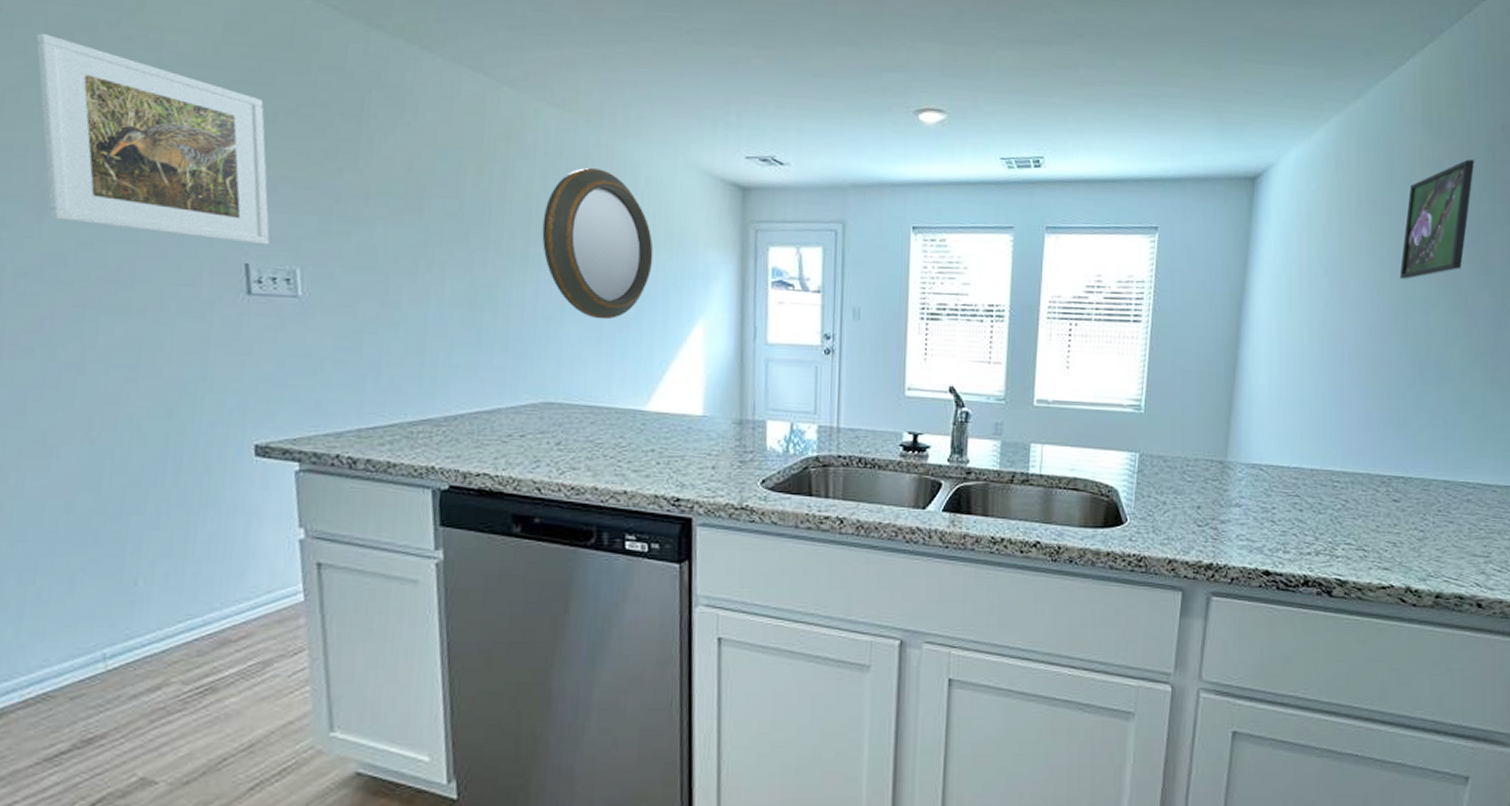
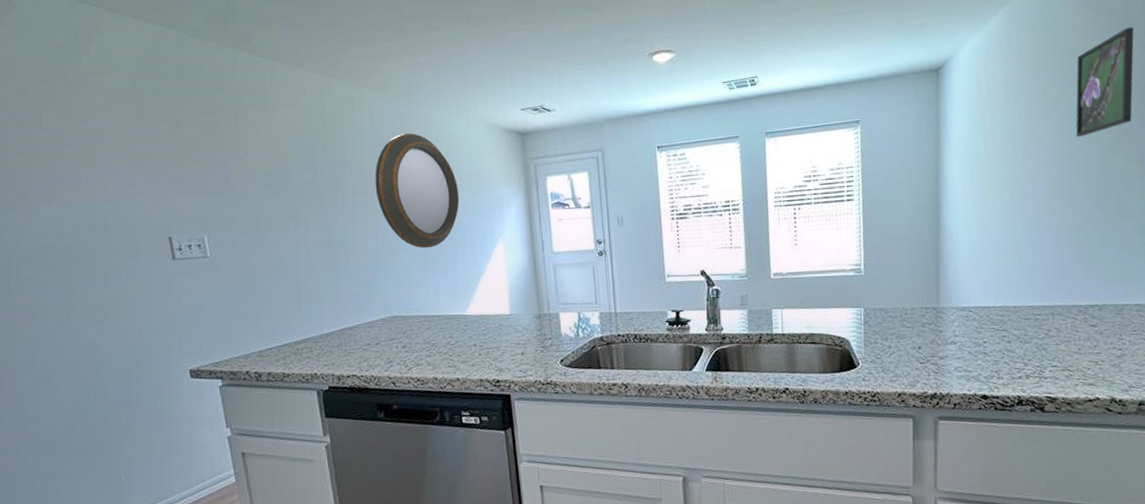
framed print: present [36,32,270,245] -> none [13,88,183,222]

